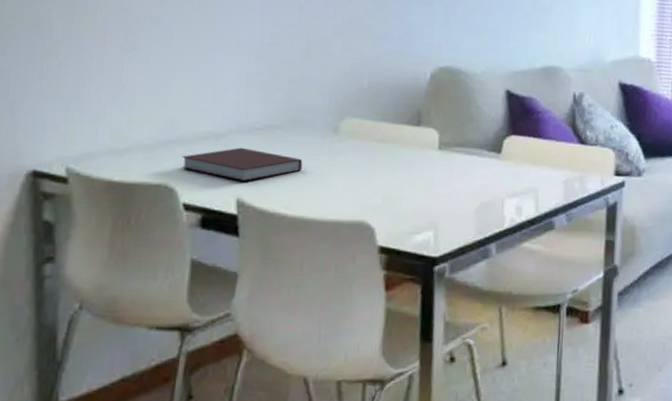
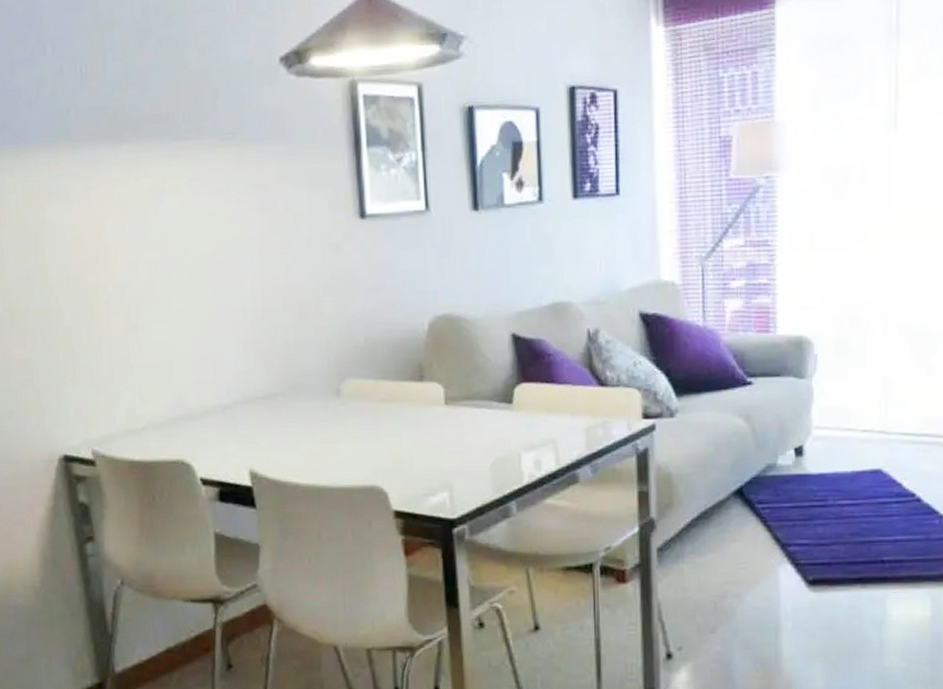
notebook: present [181,147,303,181] -> none [193,418,309,452]

